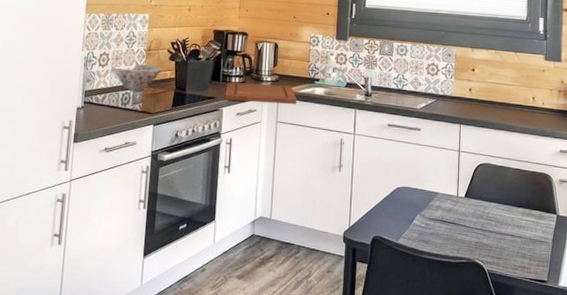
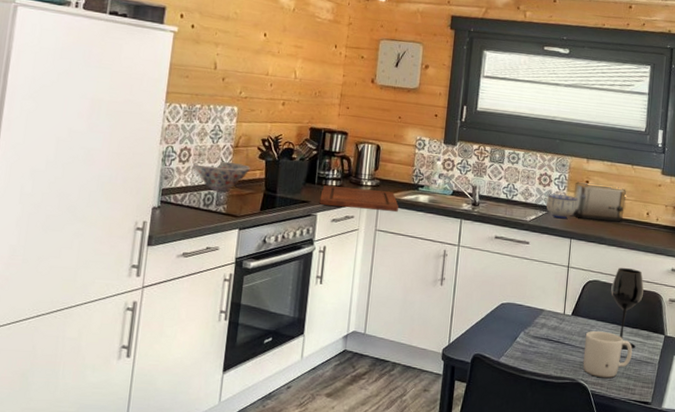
bowl: none [435,82,466,106] -> present [546,193,578,219]
toaster: none [460,70,511,108] -> present [573,182,626,223]
mug: none [478,211,526,258] -> present [582,330,633,379]
wineglass: none [502,151,534,230] -> present [611,268,644,350]

